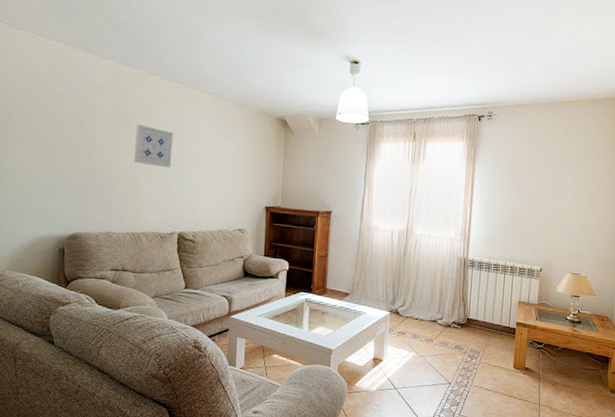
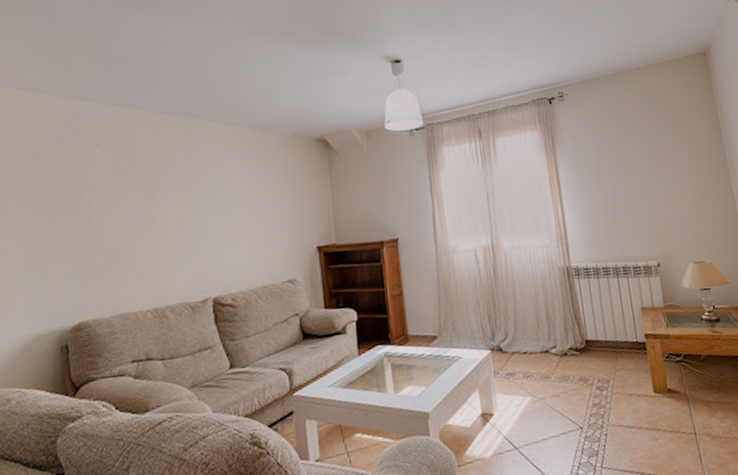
wall art: present [134,124,174,168] -> none [145,173,194,221]

